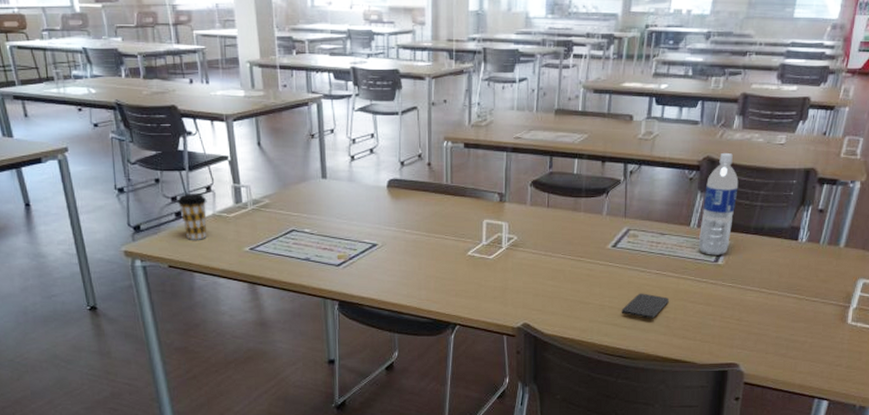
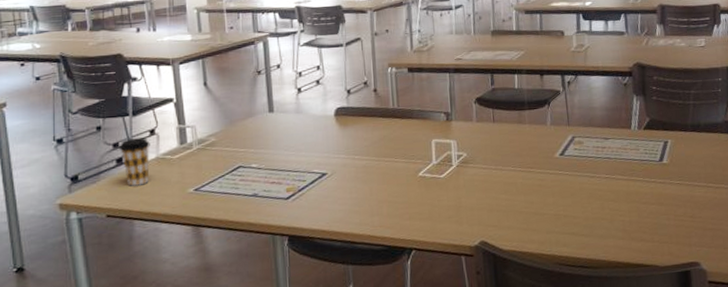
smartphone: present [621,293,669,319] -> none [576,198,622,225]
water bottle: present [699,152,739,255] -> none [640,58,671,155]

